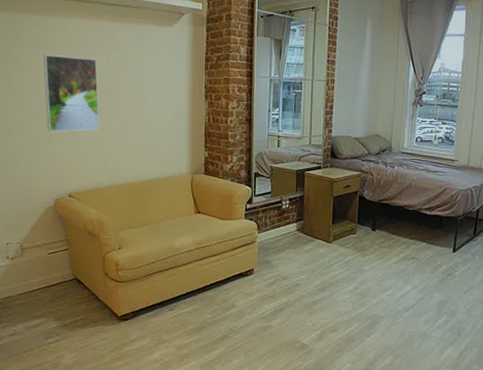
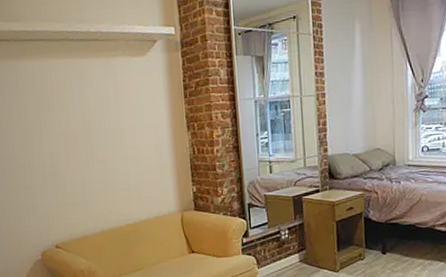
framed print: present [43,55,99,132] -> none [15,99,80,182]

